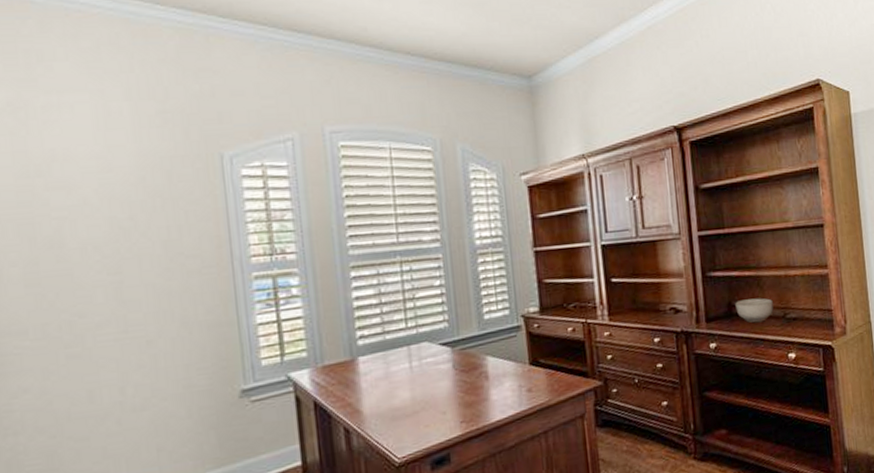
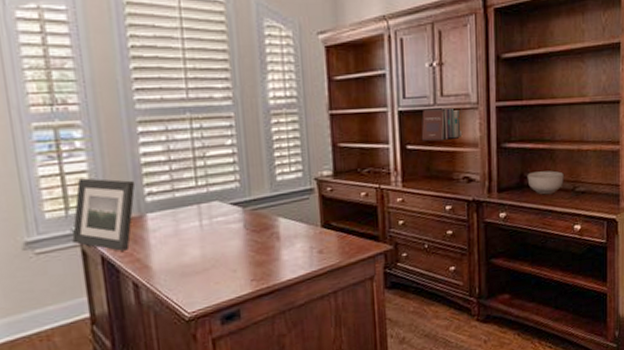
picture frame: none [286,323,348,397] -> present [72,178,136,252]
books: none [625,238,667,274] -> present [421,105,463,142]

